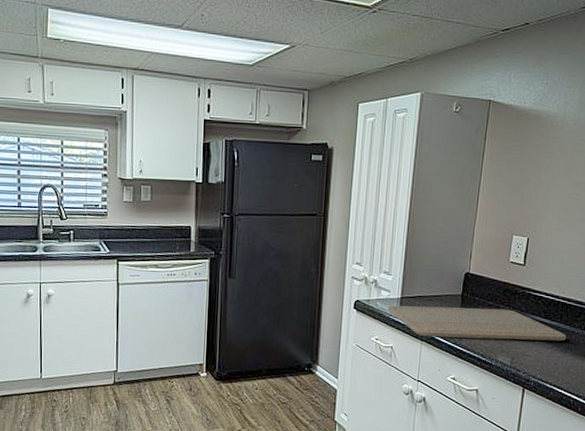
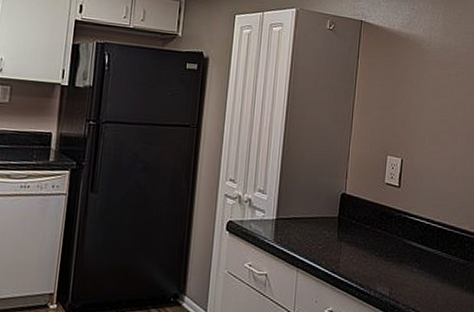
chopping board: present [388,305,566,342] -> none [262,227,443,270]

